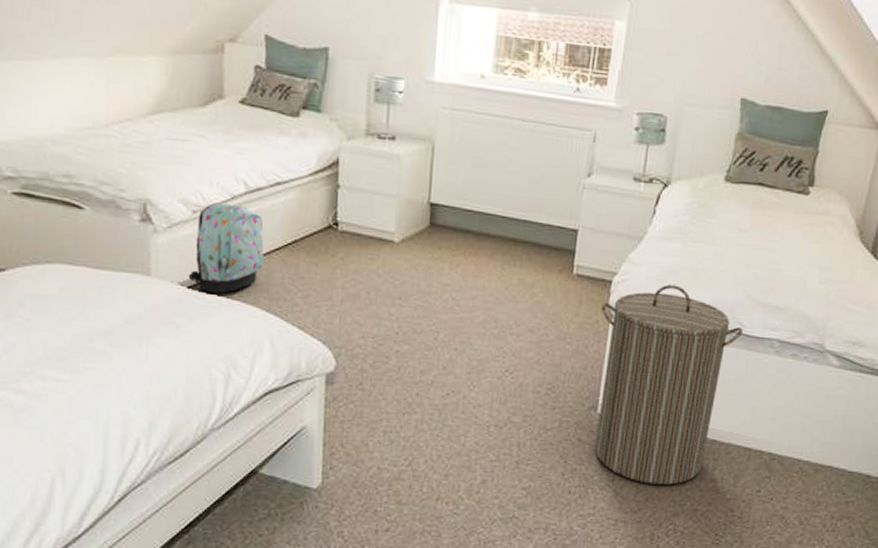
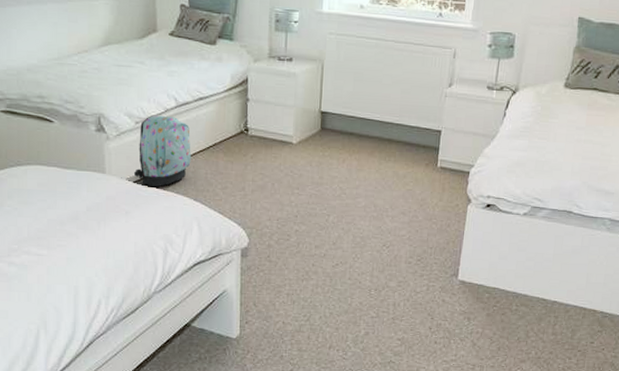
laundry hamper: present [594,284,743,485] -> none [455,174,579,337]

